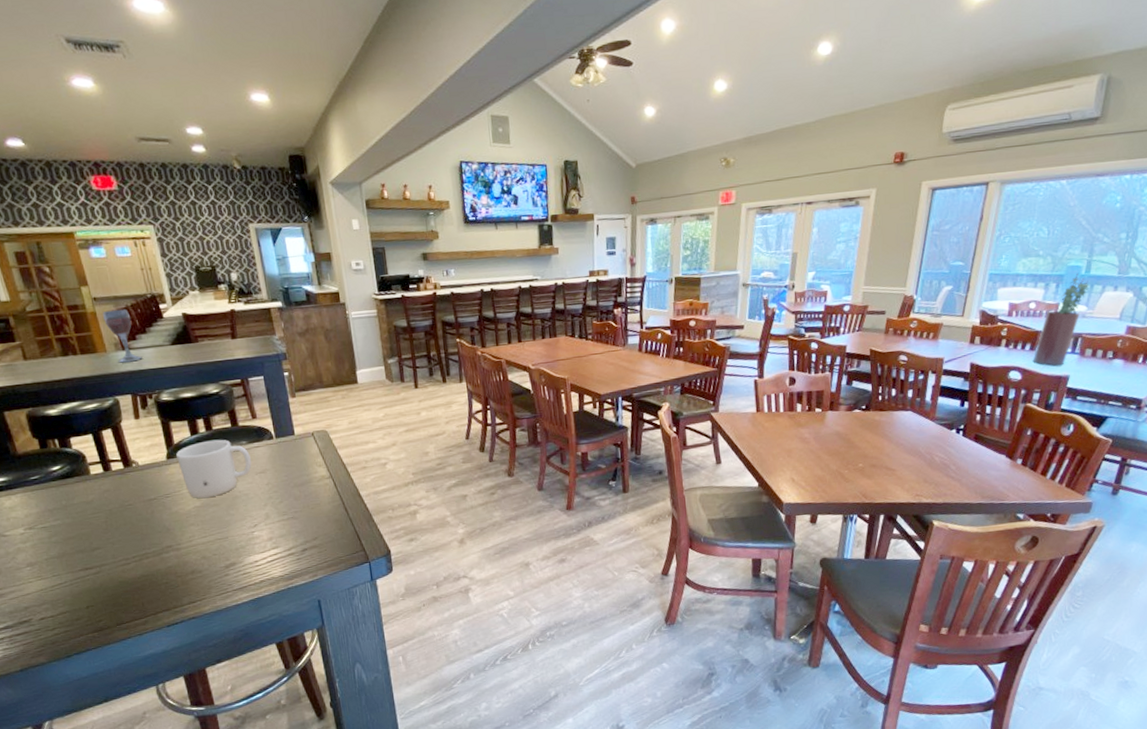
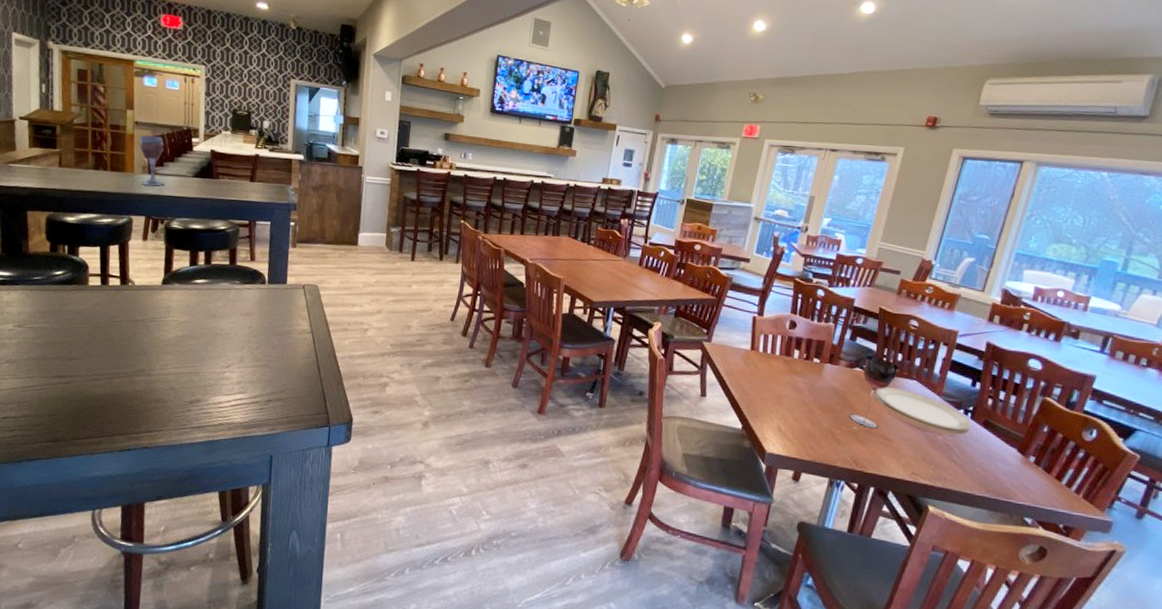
mug: present [176,439,252,499] -> none [171,273,240,330]
wineglass: none [854,396,894,463] -> present [849,356,899,428]
plate: none [874,421,964,456] -> present [874,387,972,436]
vase: present [1033,273,1090,368] -> none [1056,269,1126,365]

